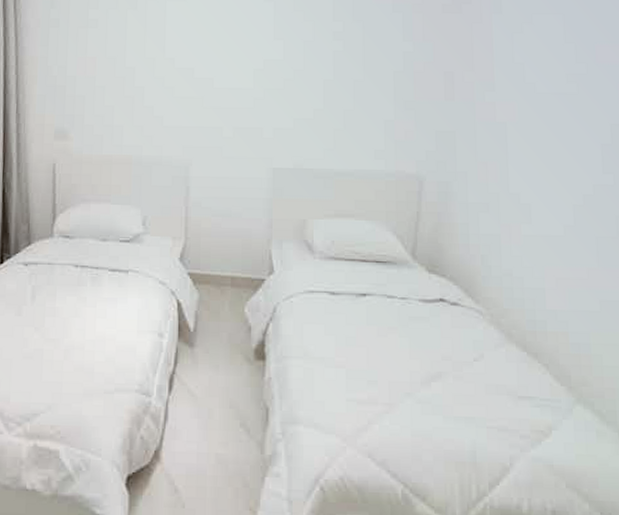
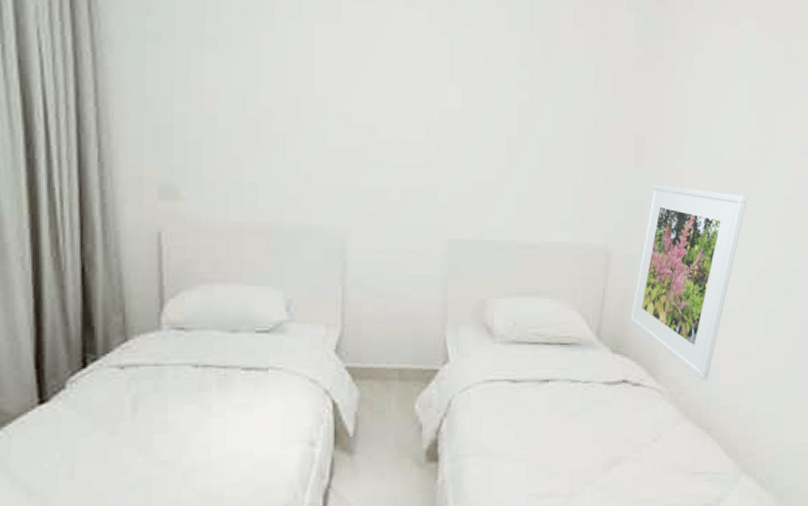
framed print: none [443,116,568,305] -> present [628,184,747,381]

